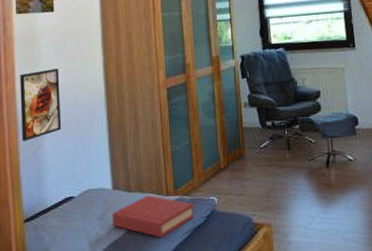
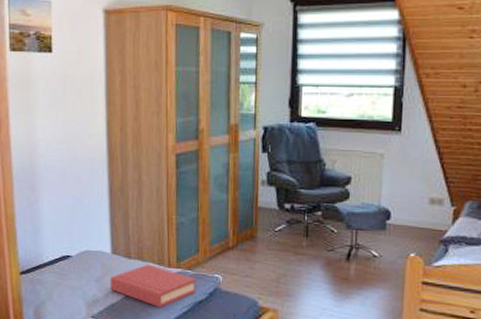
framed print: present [20,68,62,141] -> none [15,118,59,193]

